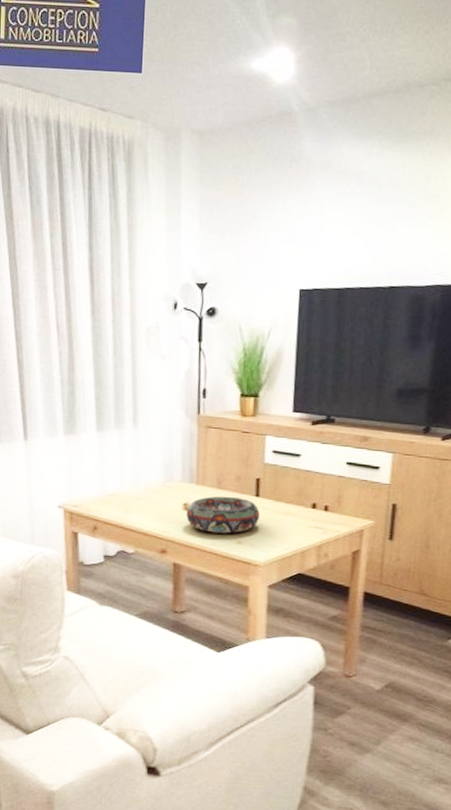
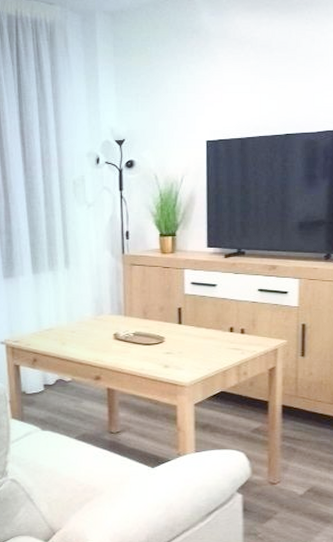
decorative bowl: present [186,496,260,534] -> none [117,325,183,359]

